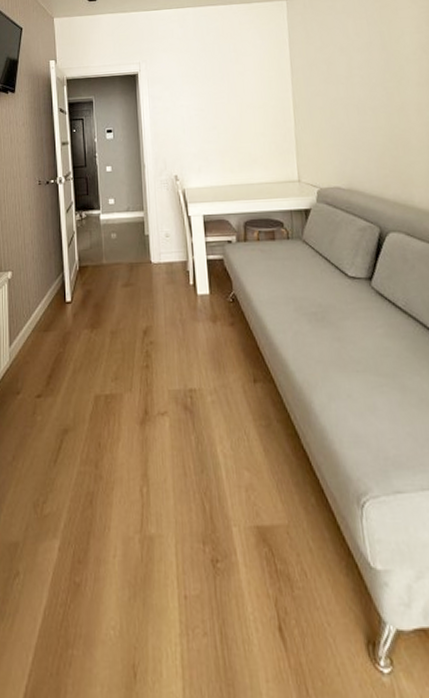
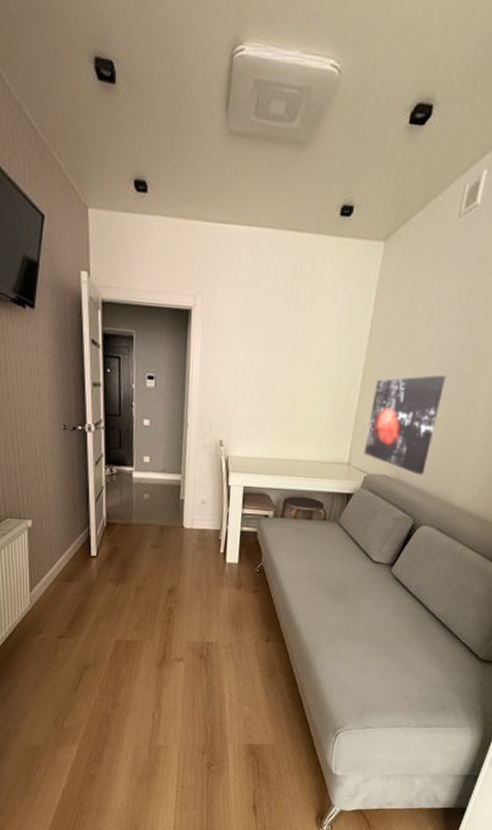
wall art: none [306,90,376,183] -> present [363,374,446,475]

